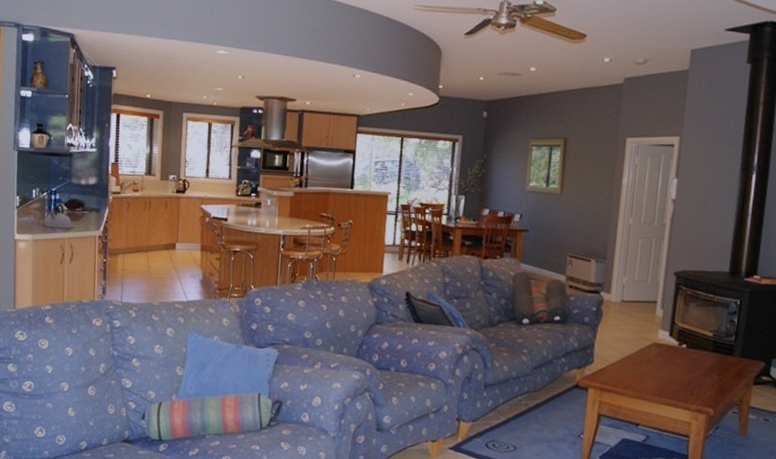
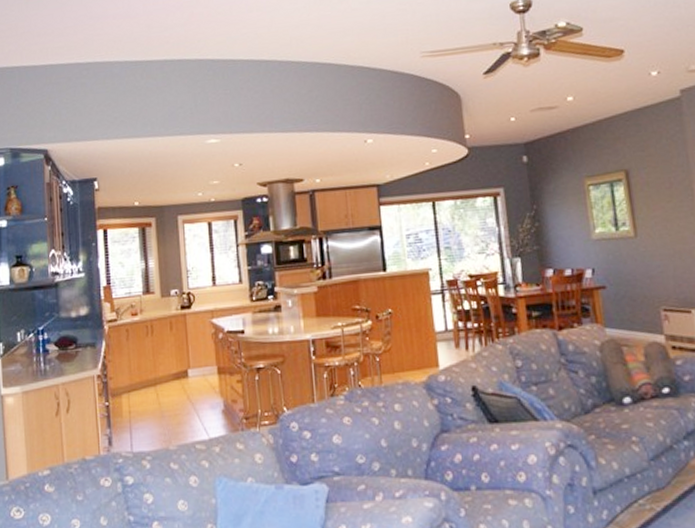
kettle: present [44,204,72,229] -> none [33,344,66,375]

